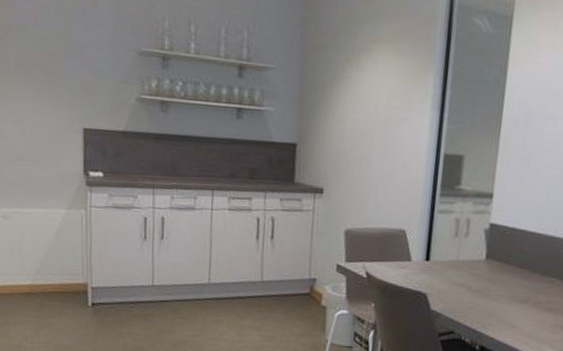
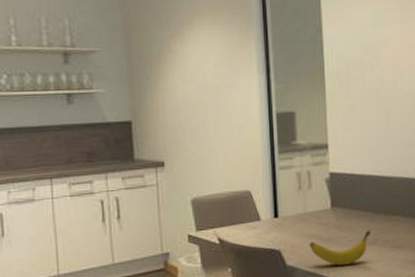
banana: none [456,288,524,319] -> present [309,230,371,266]

